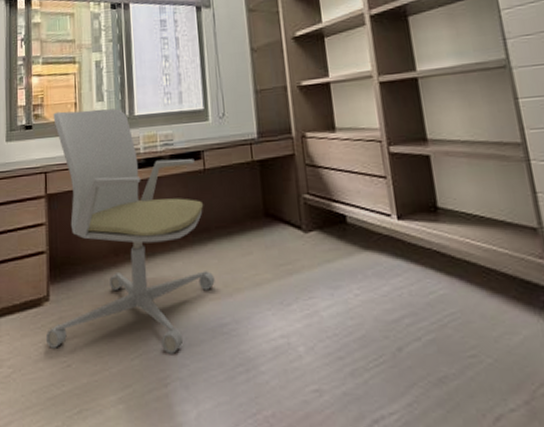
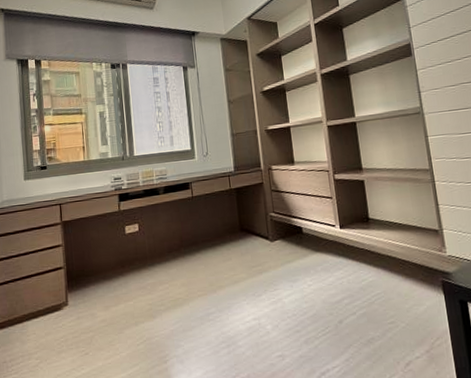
office chair: present [45,108,215,354] -> none [64,150,202,342]

